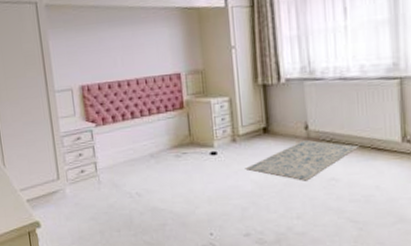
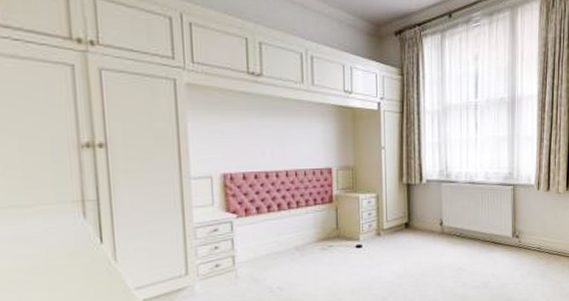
rug: present [245,140,360,181] -> none [387,235,482,271]

